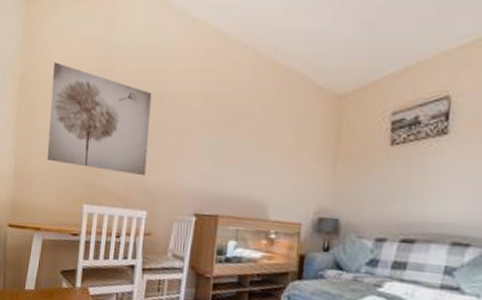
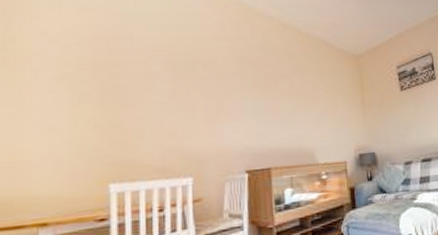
wall art: present [46,62,152,176] -> none [43,33,185,144]

